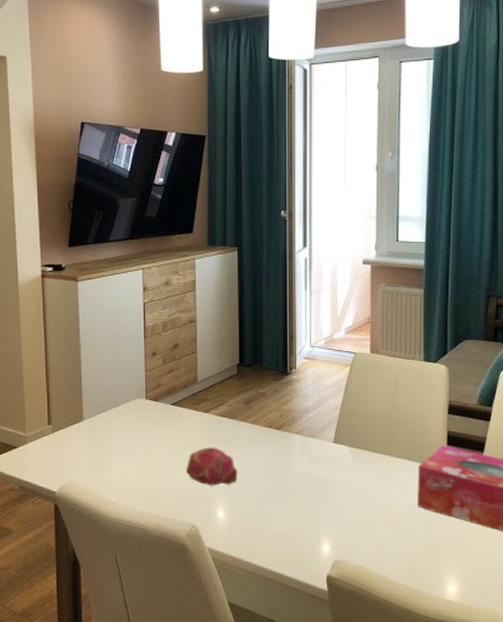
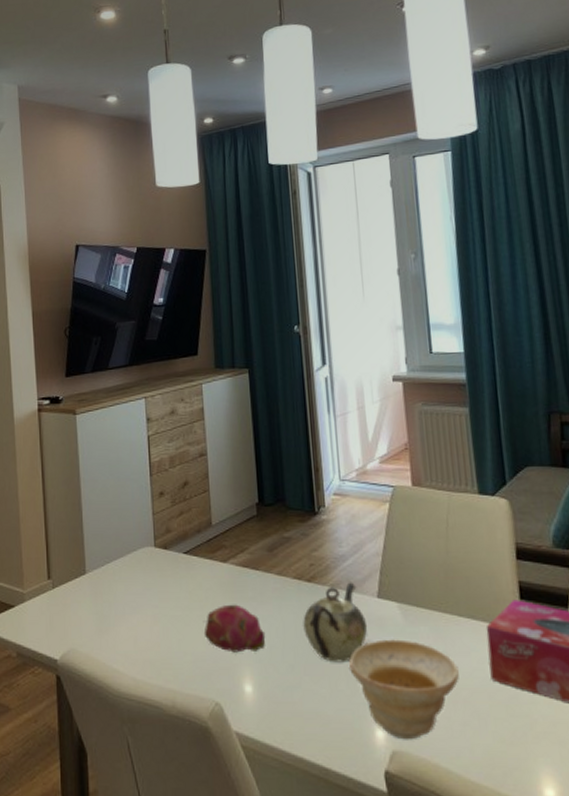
teapot: none [270,430,323,494] -> present [303,582,368,663]
bowl: none [306,475,393,552] -> present [349,639,459,740]

